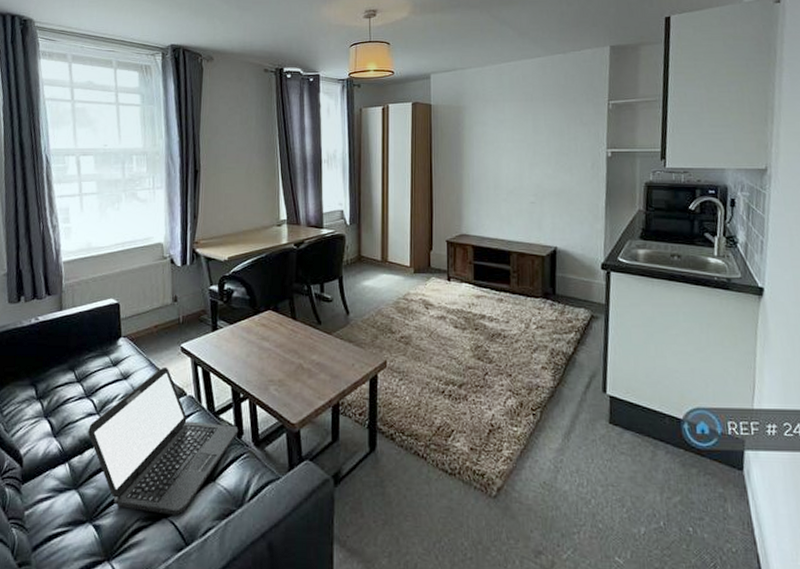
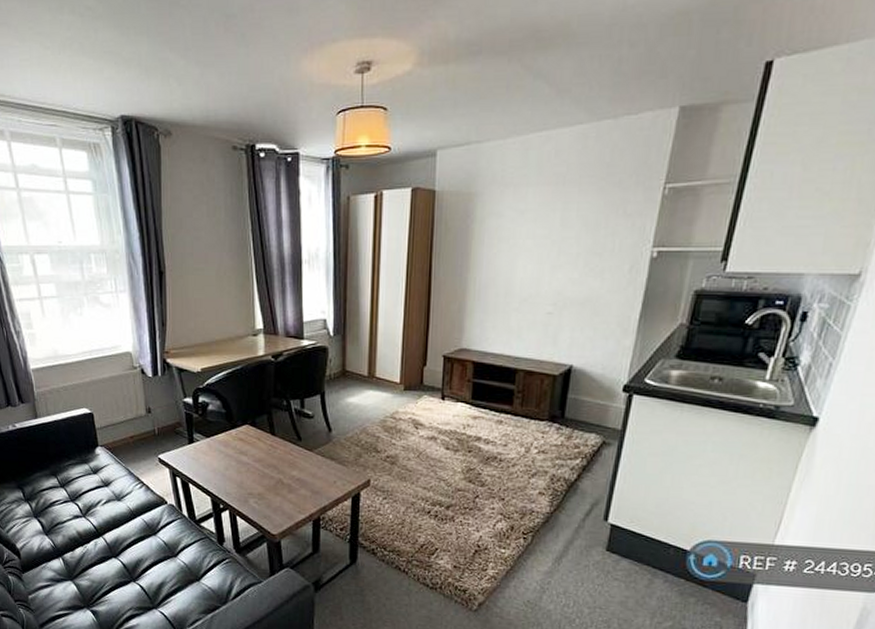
laptop: present [88,366,239,515] -> none [77,476,220,607]

